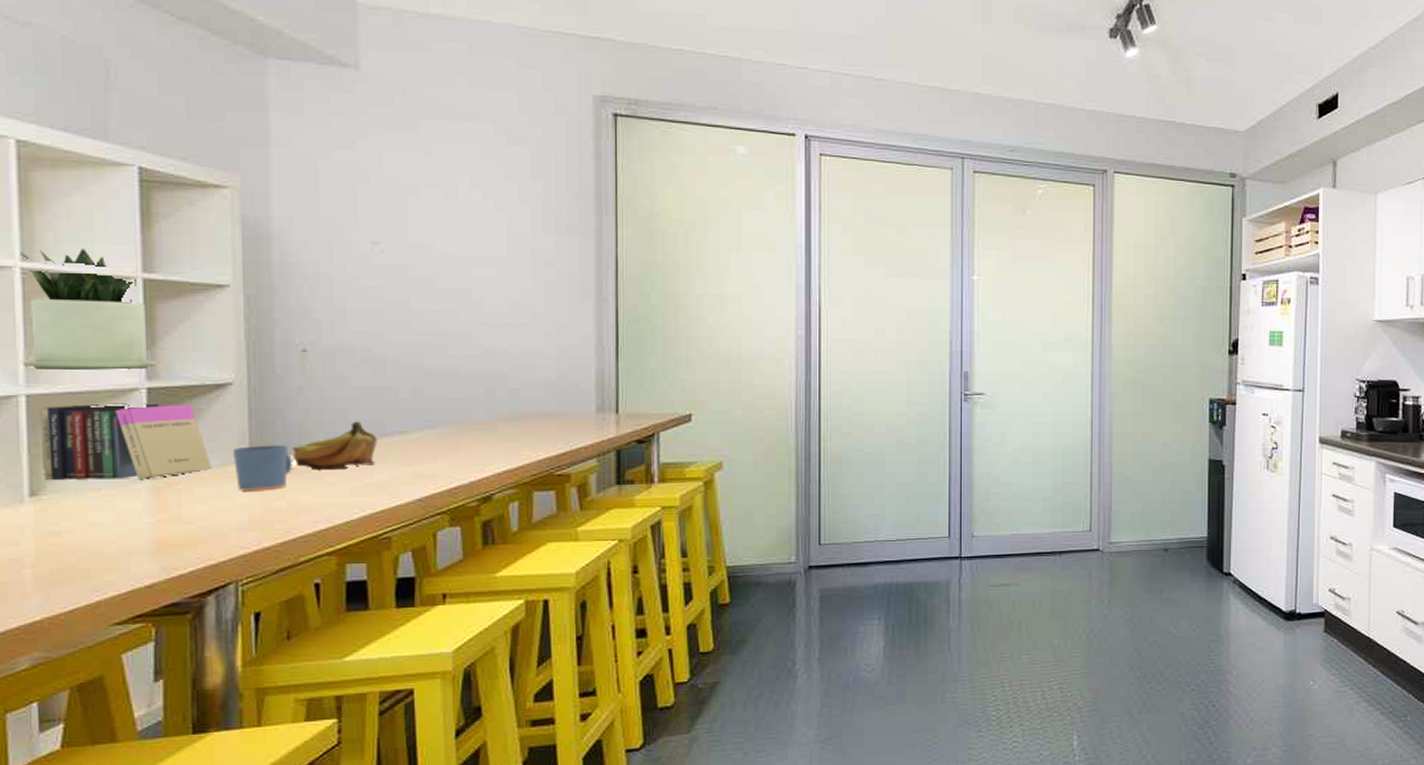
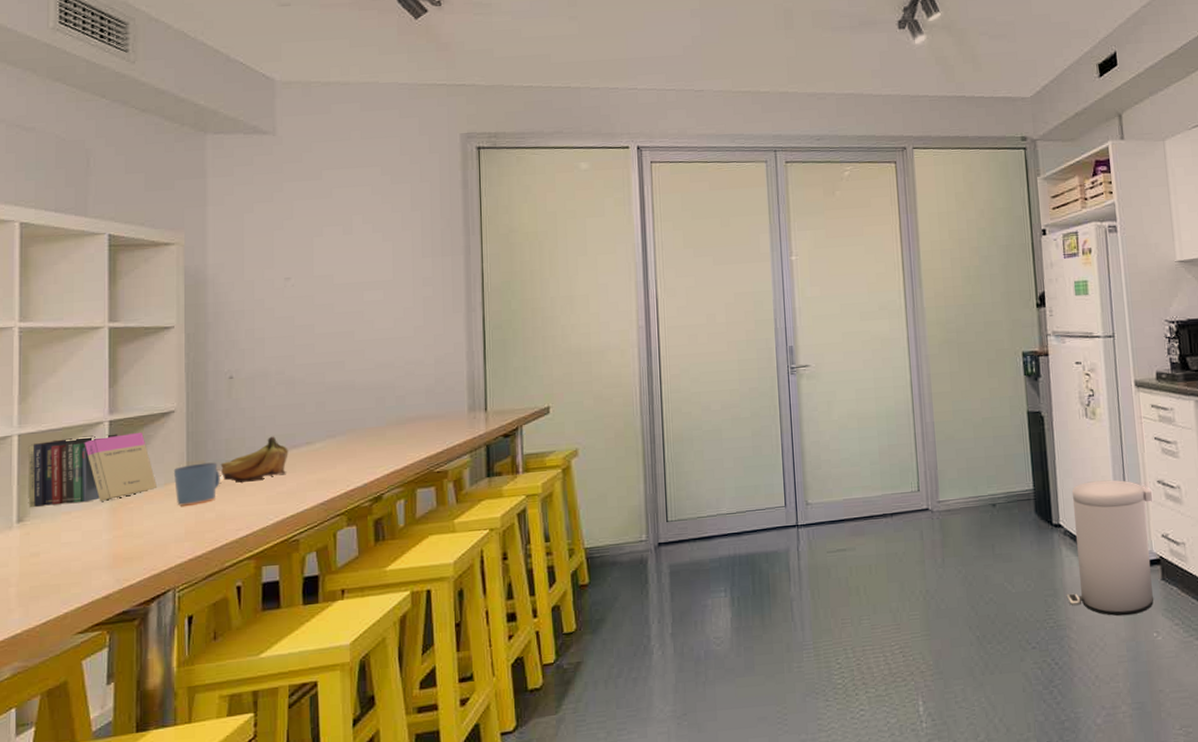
planter: present [20,249,159,370] -> none [15,307,119,412]
pedal bin: none [1229,533,1325,664] -> present [1066,479,1154,616]

